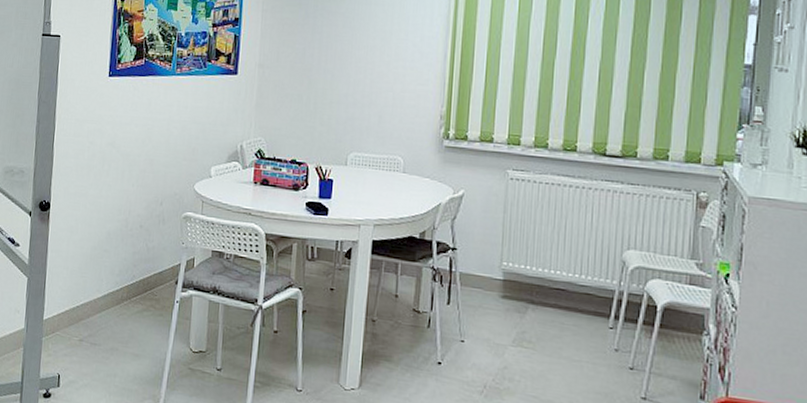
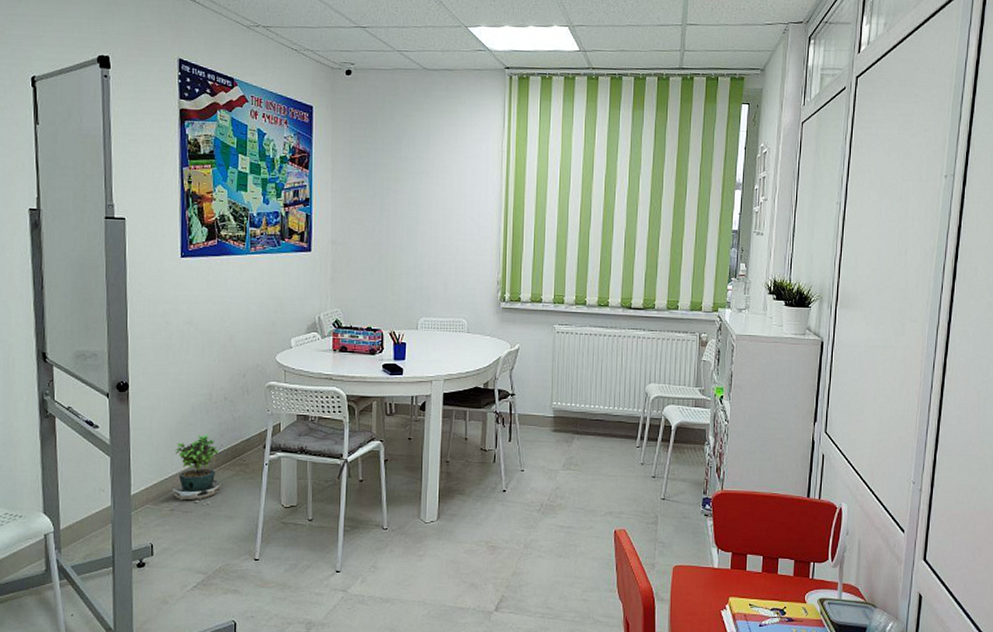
potted plant: none [83,262,132,339] -> present [172,434,222,505]

